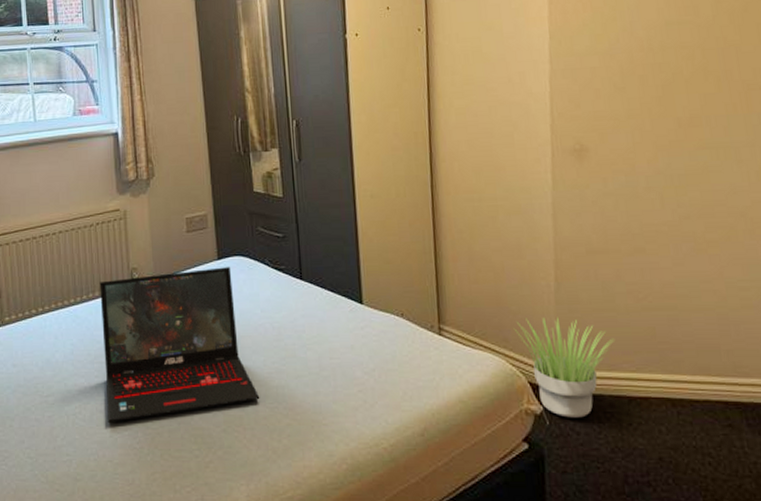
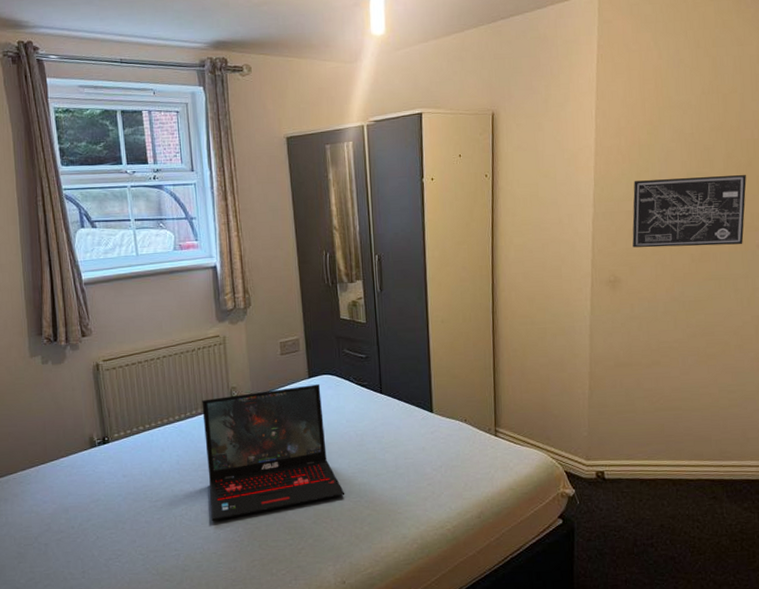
potted plant: present [513,317,615,418] -> none [555,418,633,498]
wall art: none [598,22,745,111] -> present [632,175,747,248]

